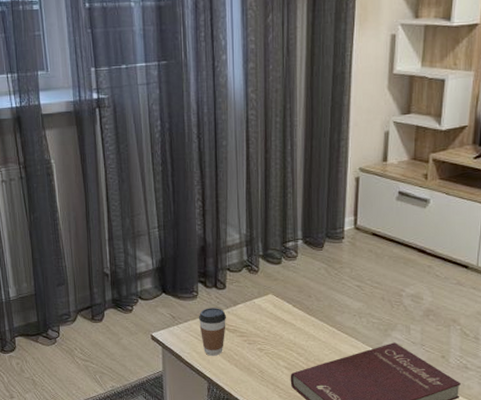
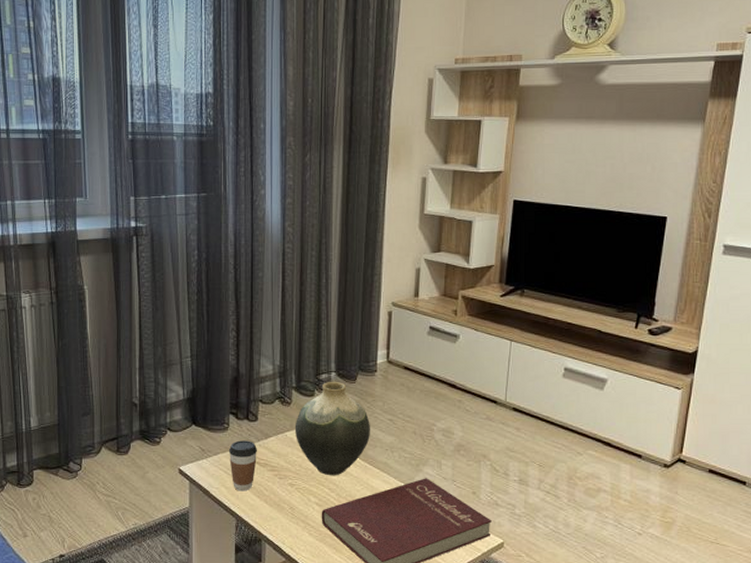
vase: none [262,248,338,341] -> present [294,381,370,476]

